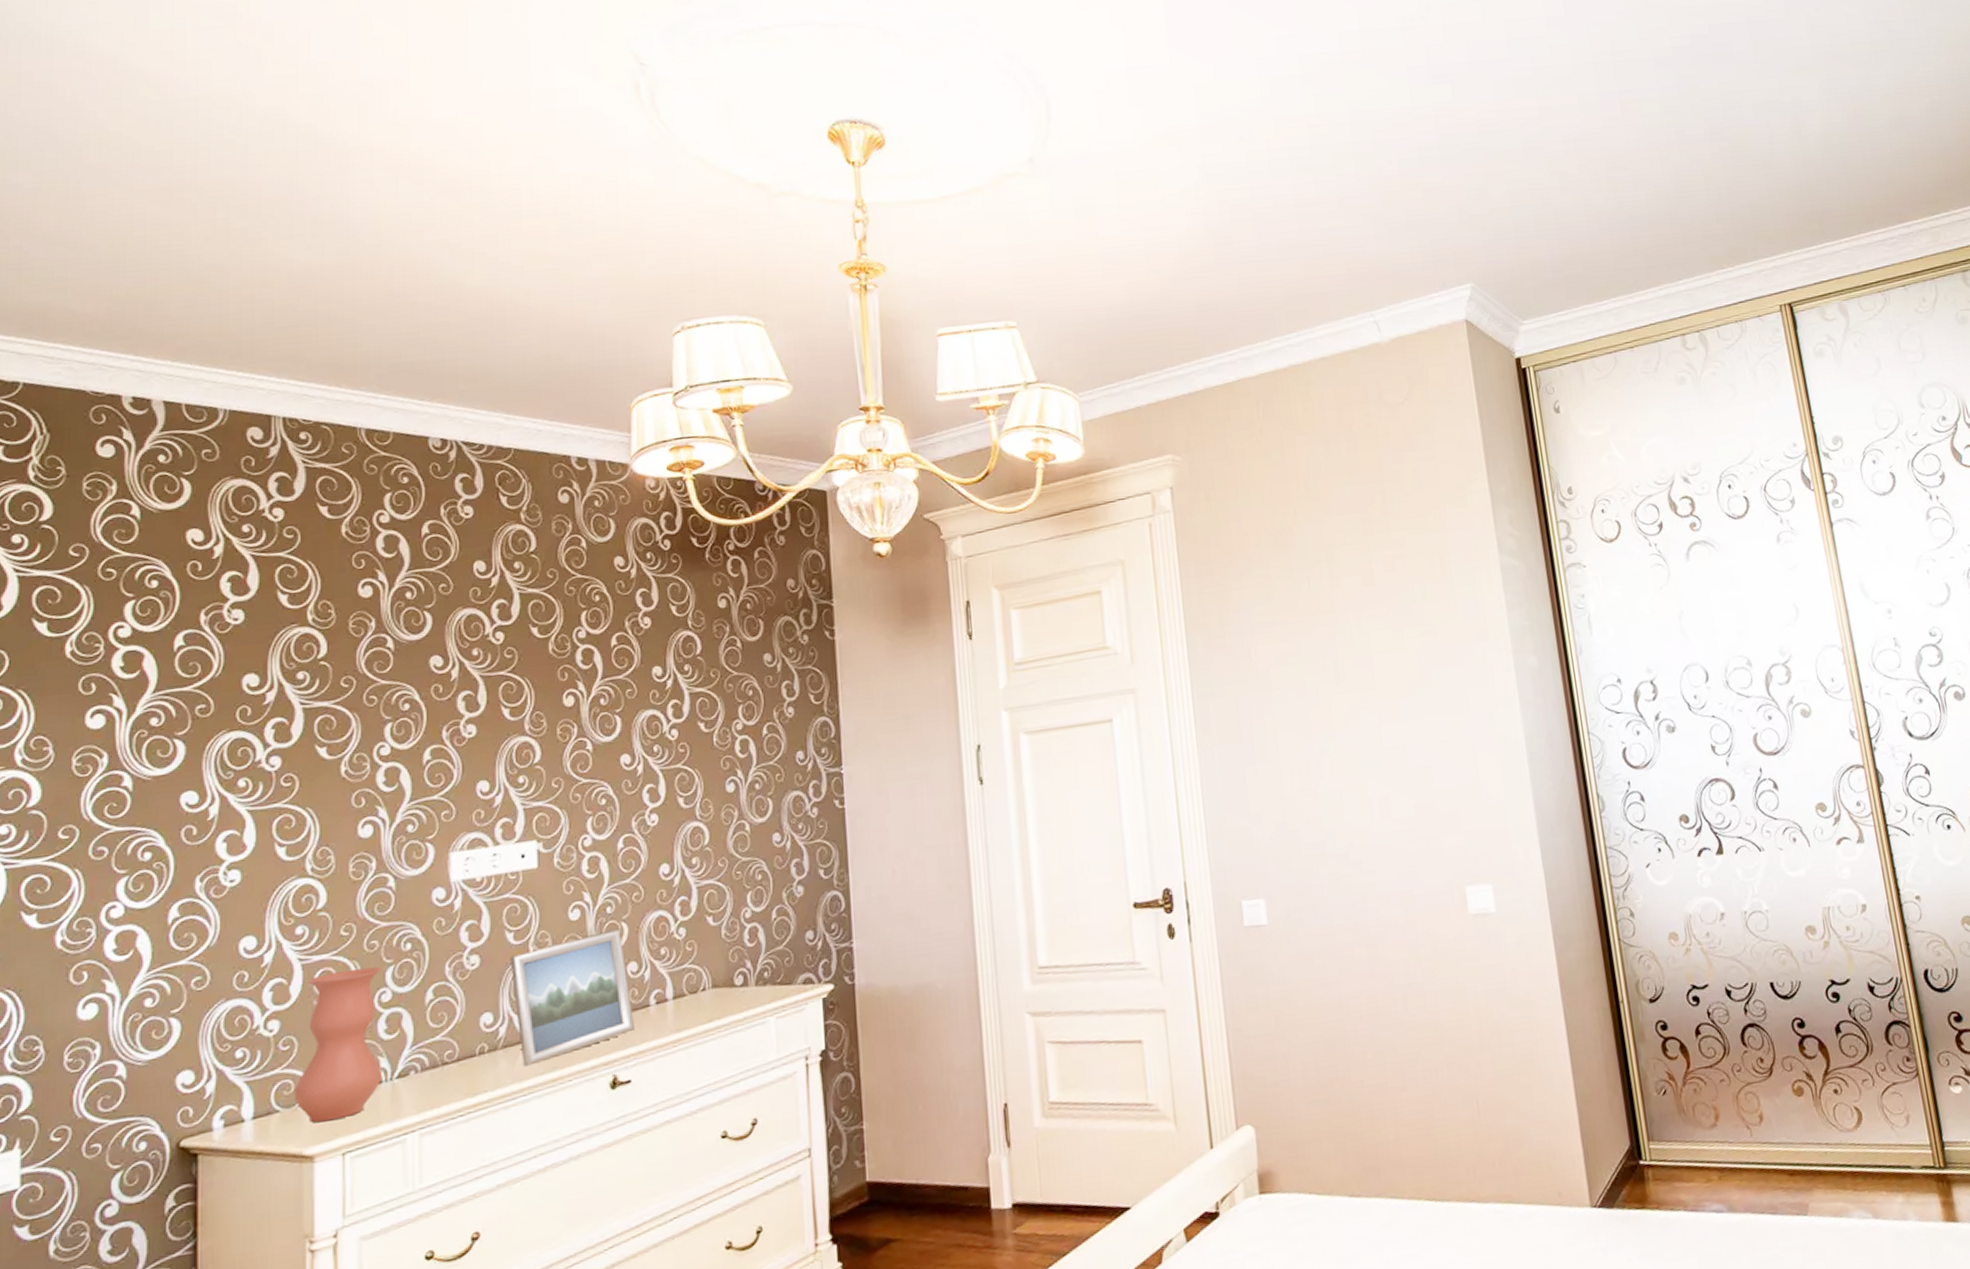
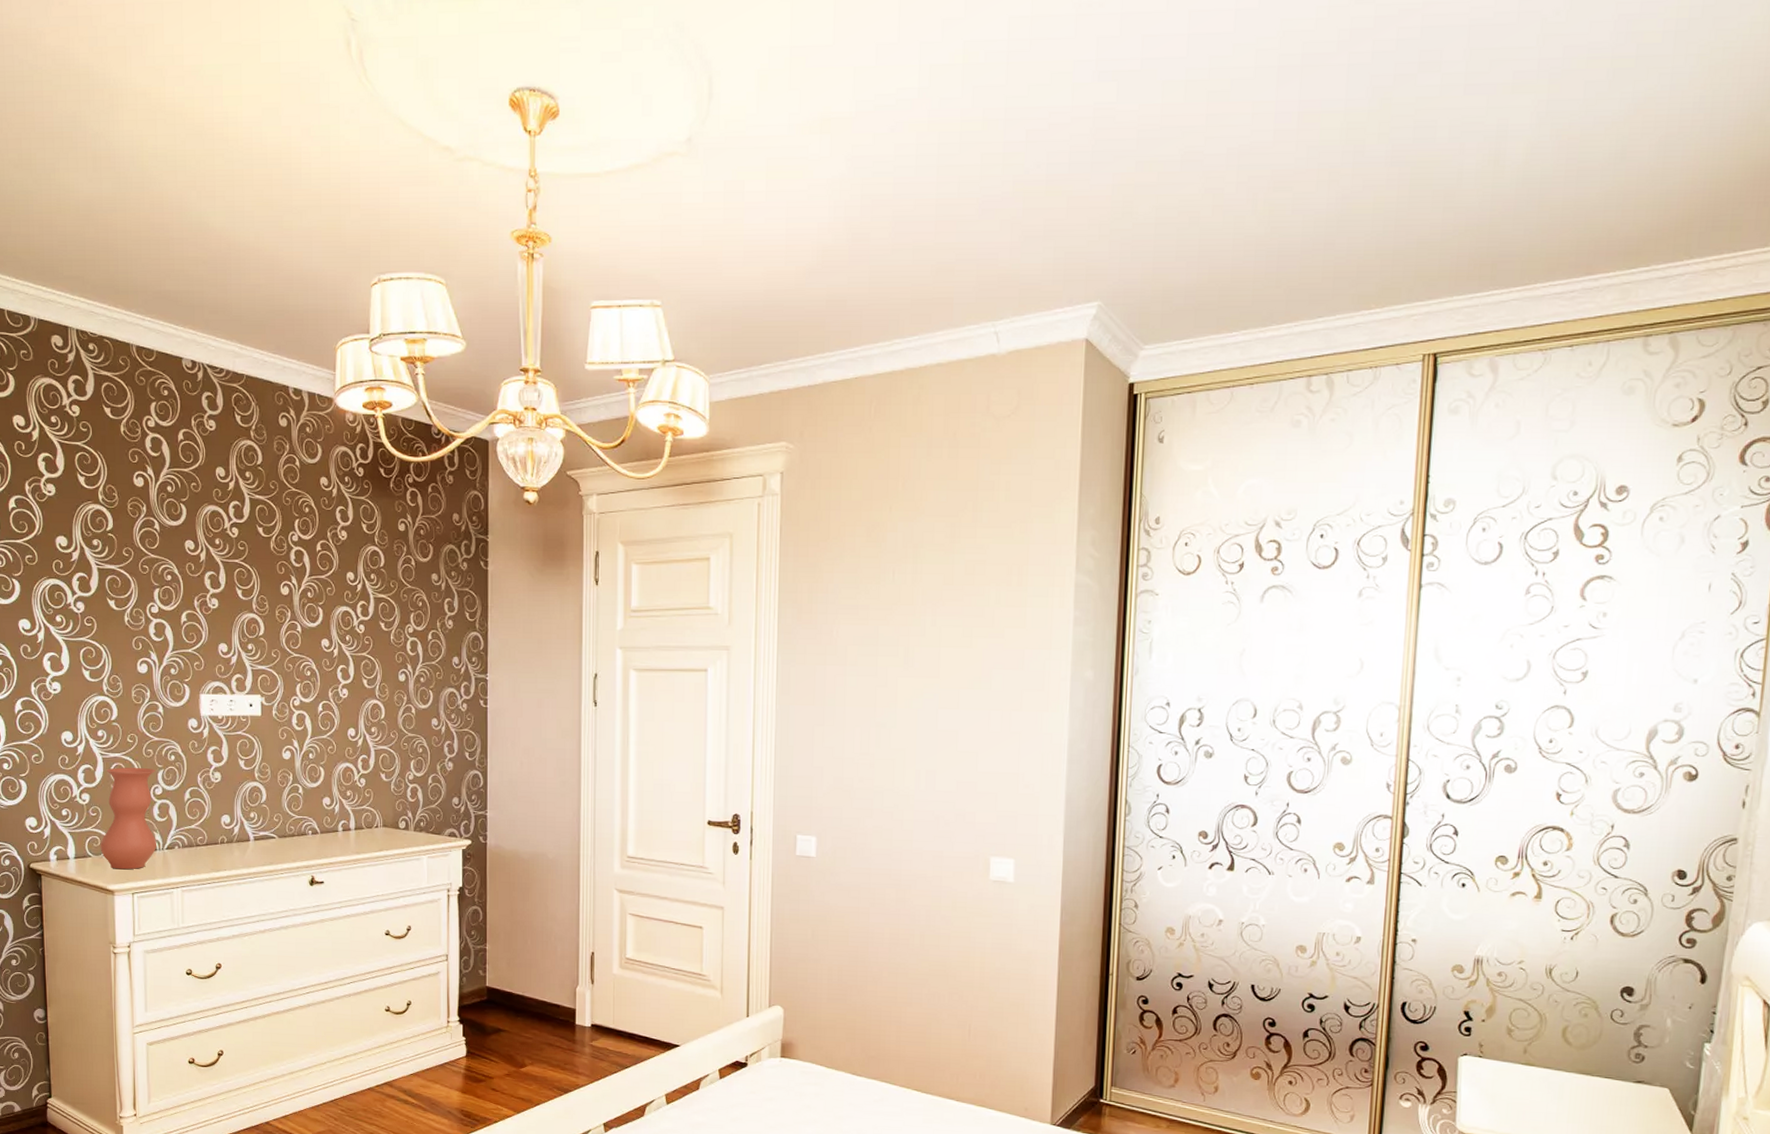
picture frame: present [509,928,634,1068] -> none [241,770,327,859]

